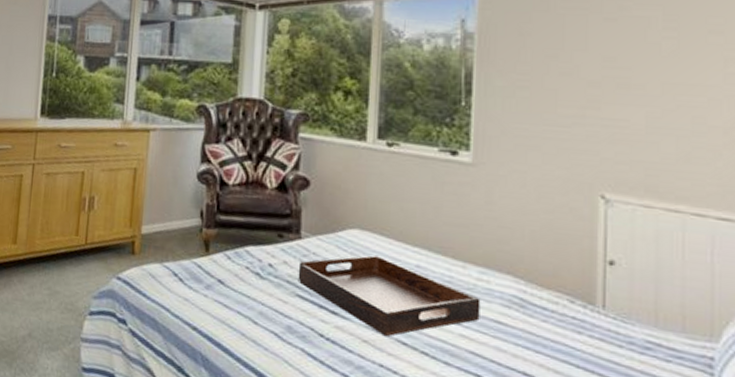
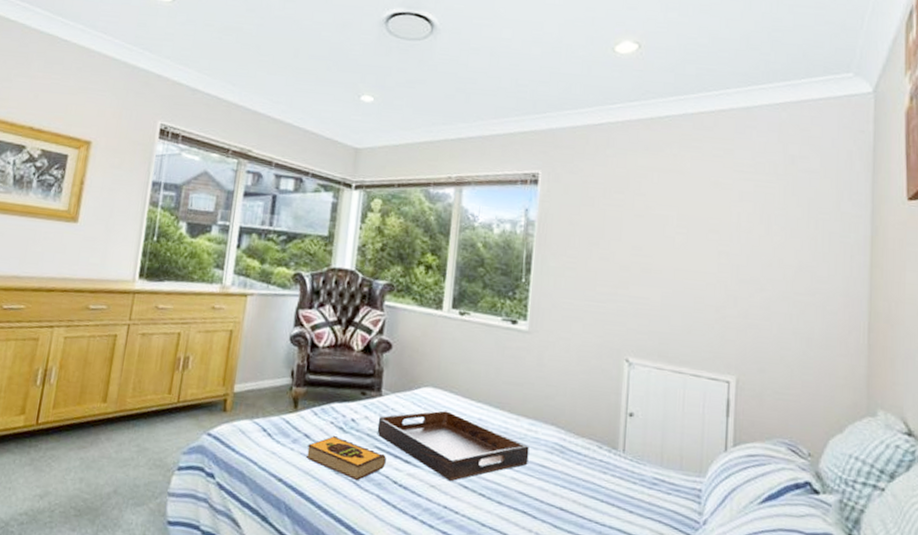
hardback book: none [220,282,310,333] -> present [305,436,386,481]

